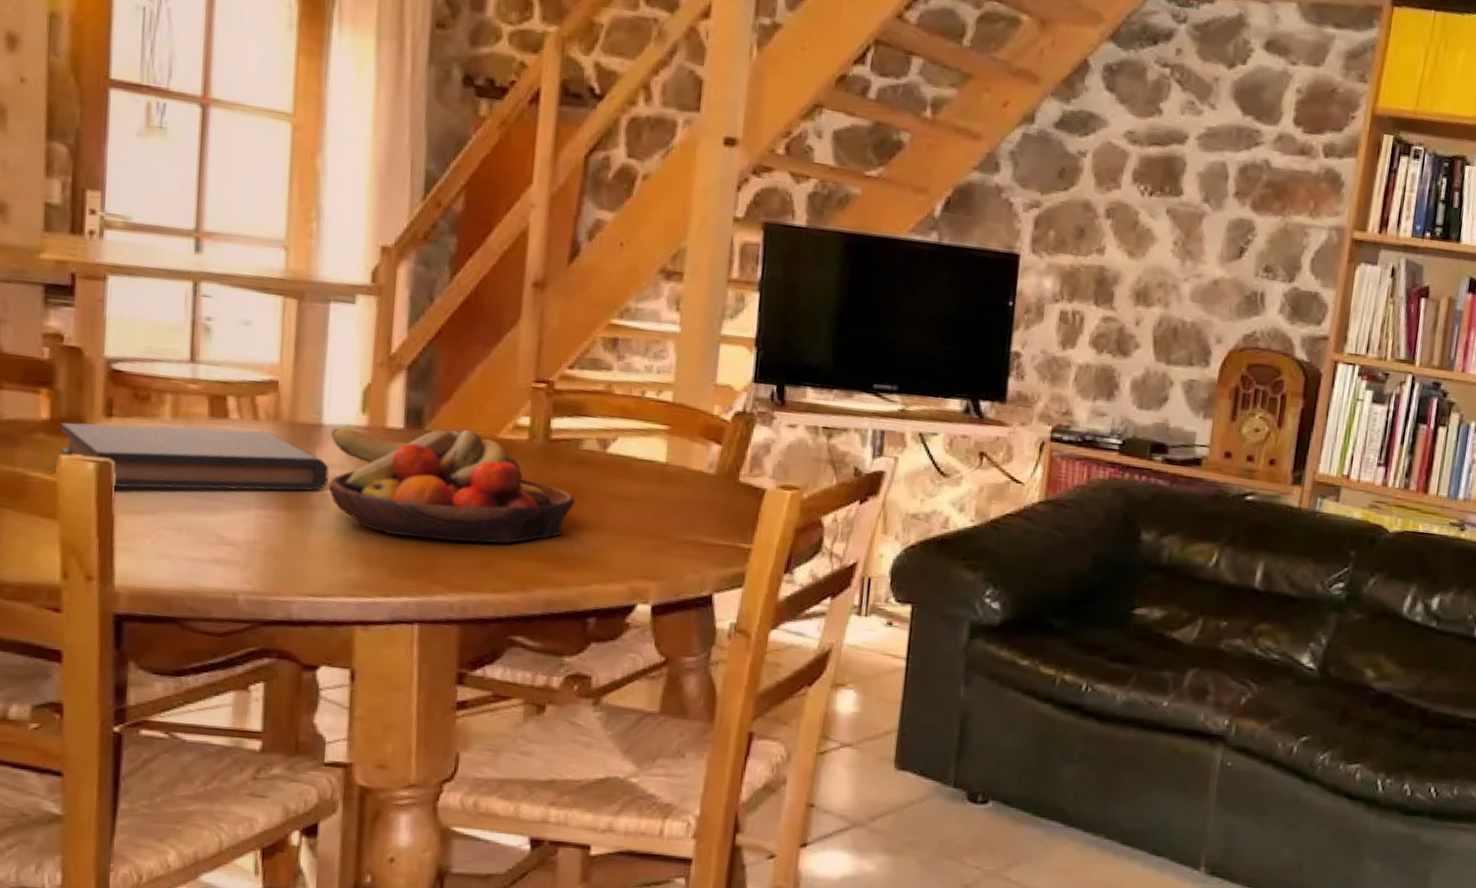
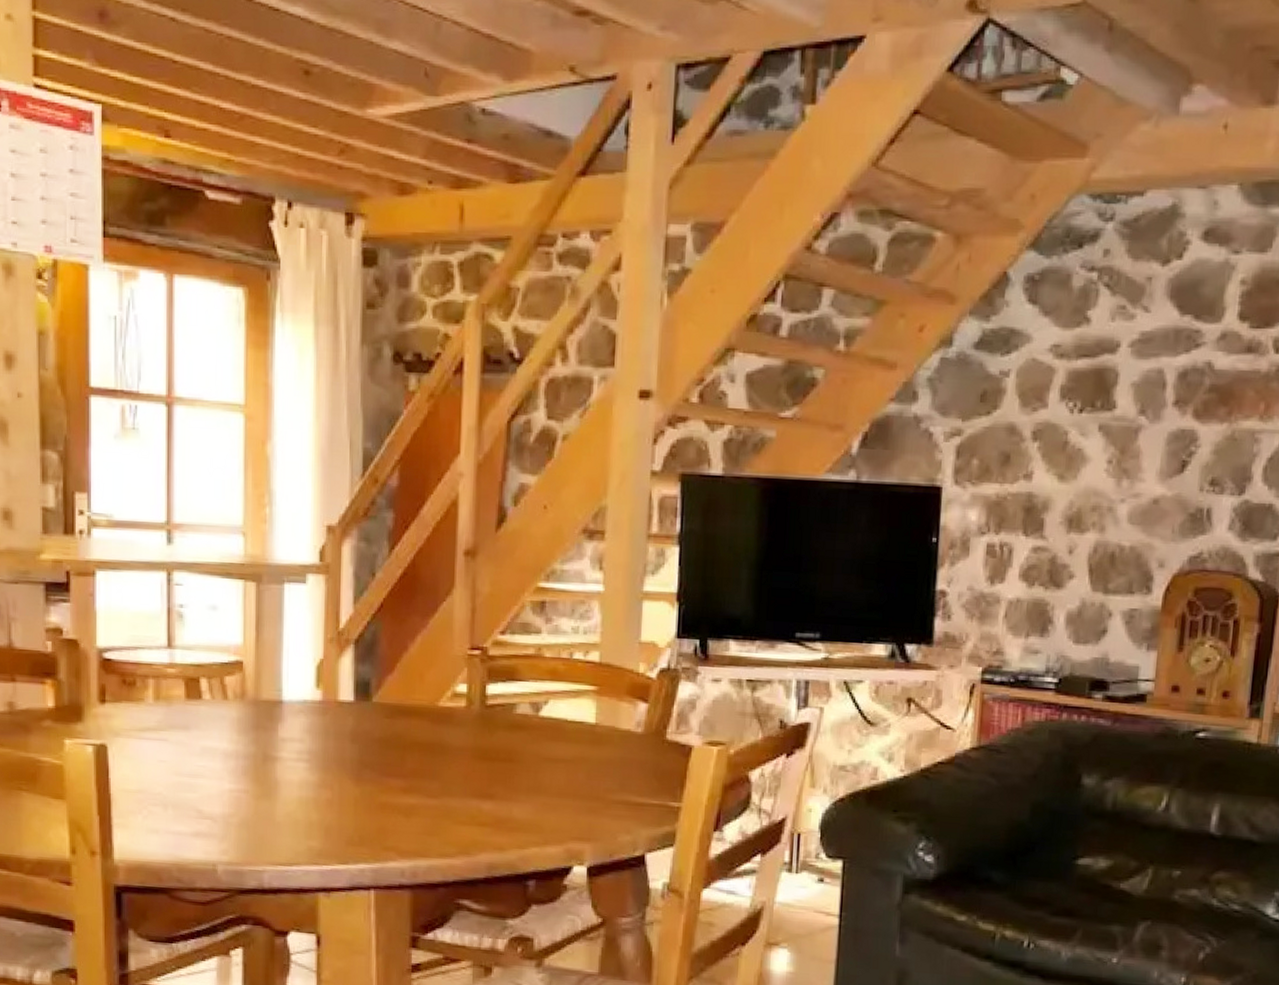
book: present [60,422,329,491] -> none [64,708,290,769]
fruit bowl: present [329,428,576,544] -> none [290,699,512,810]

